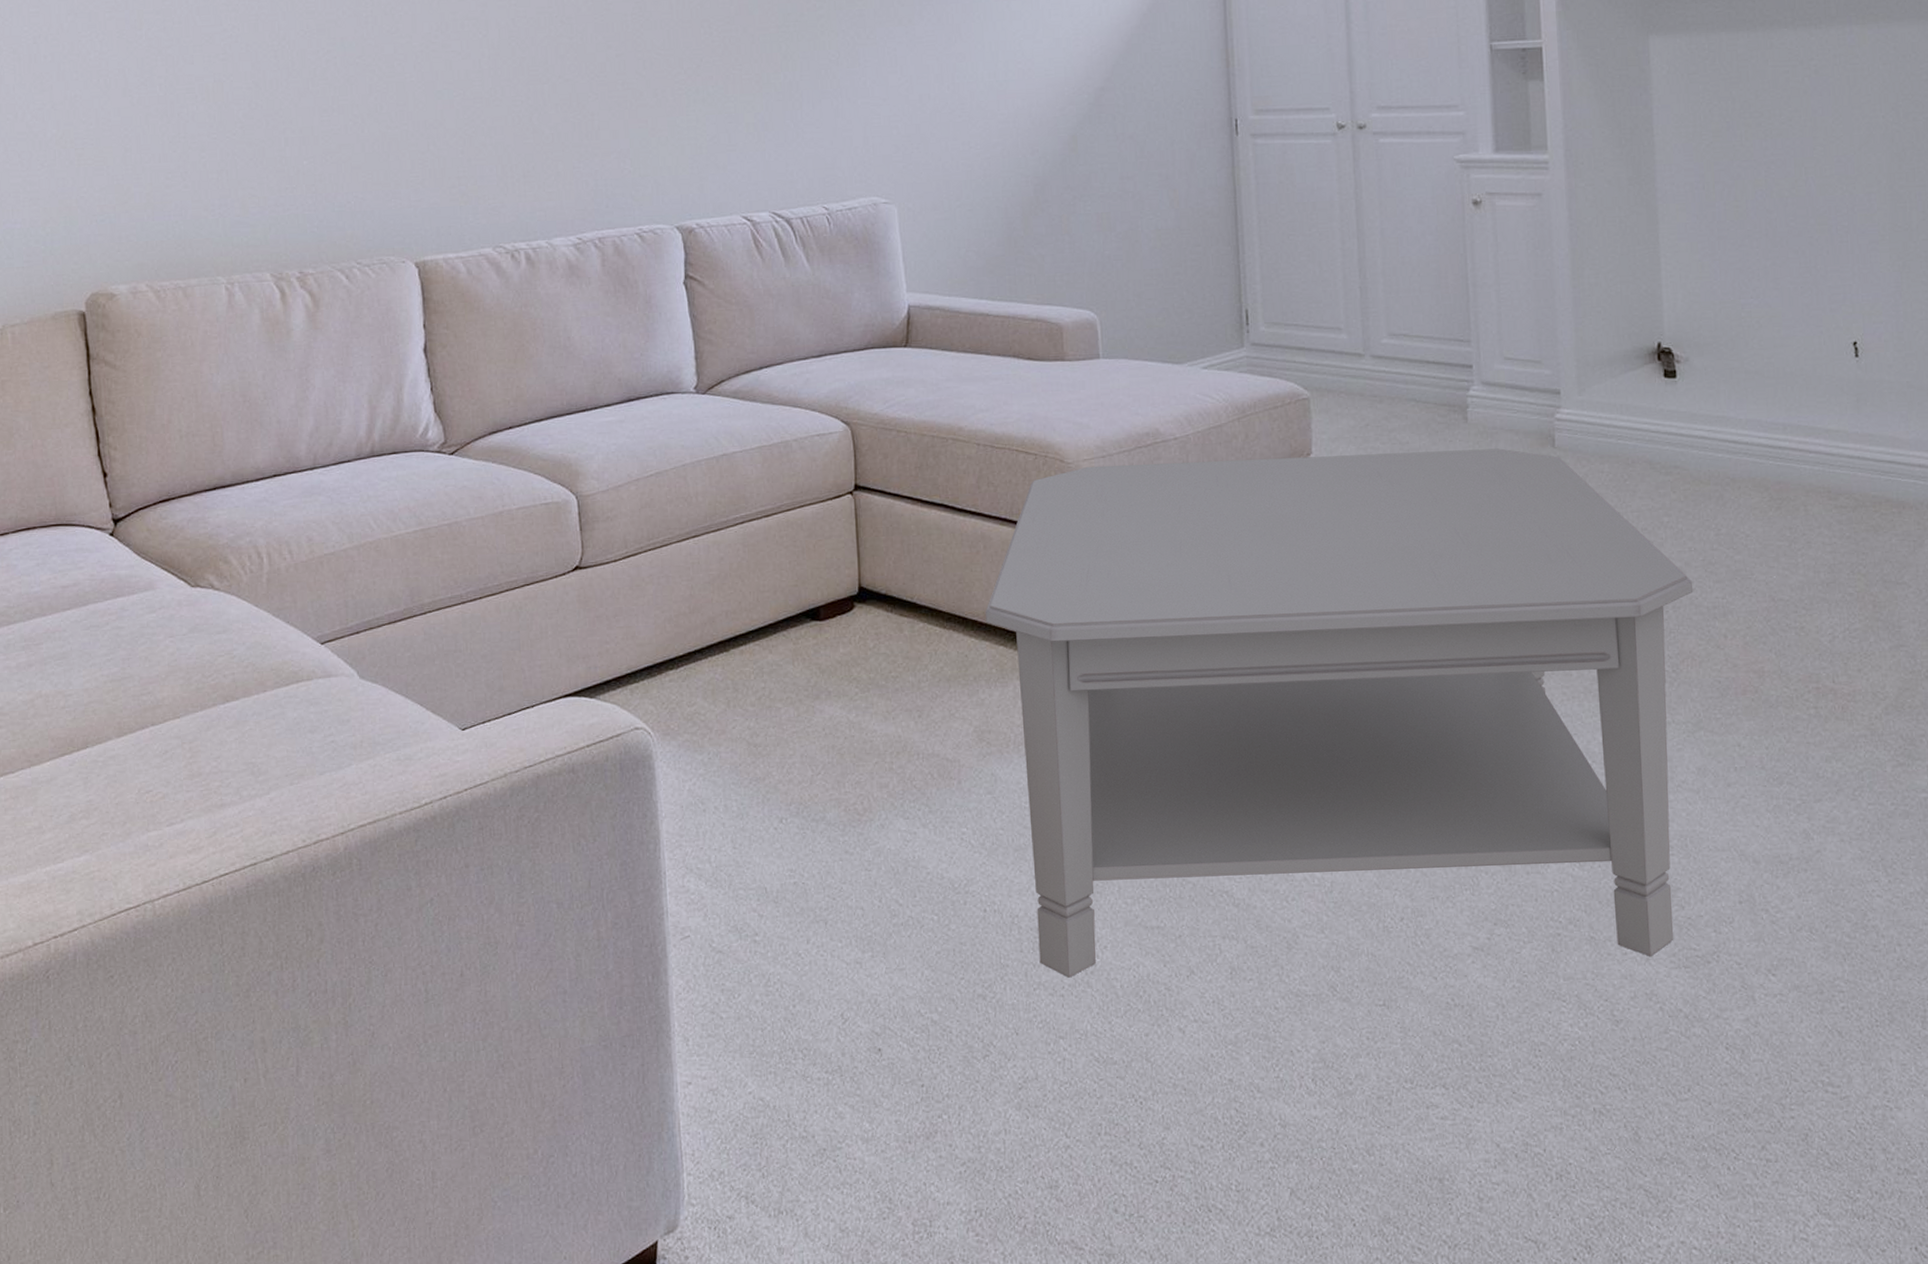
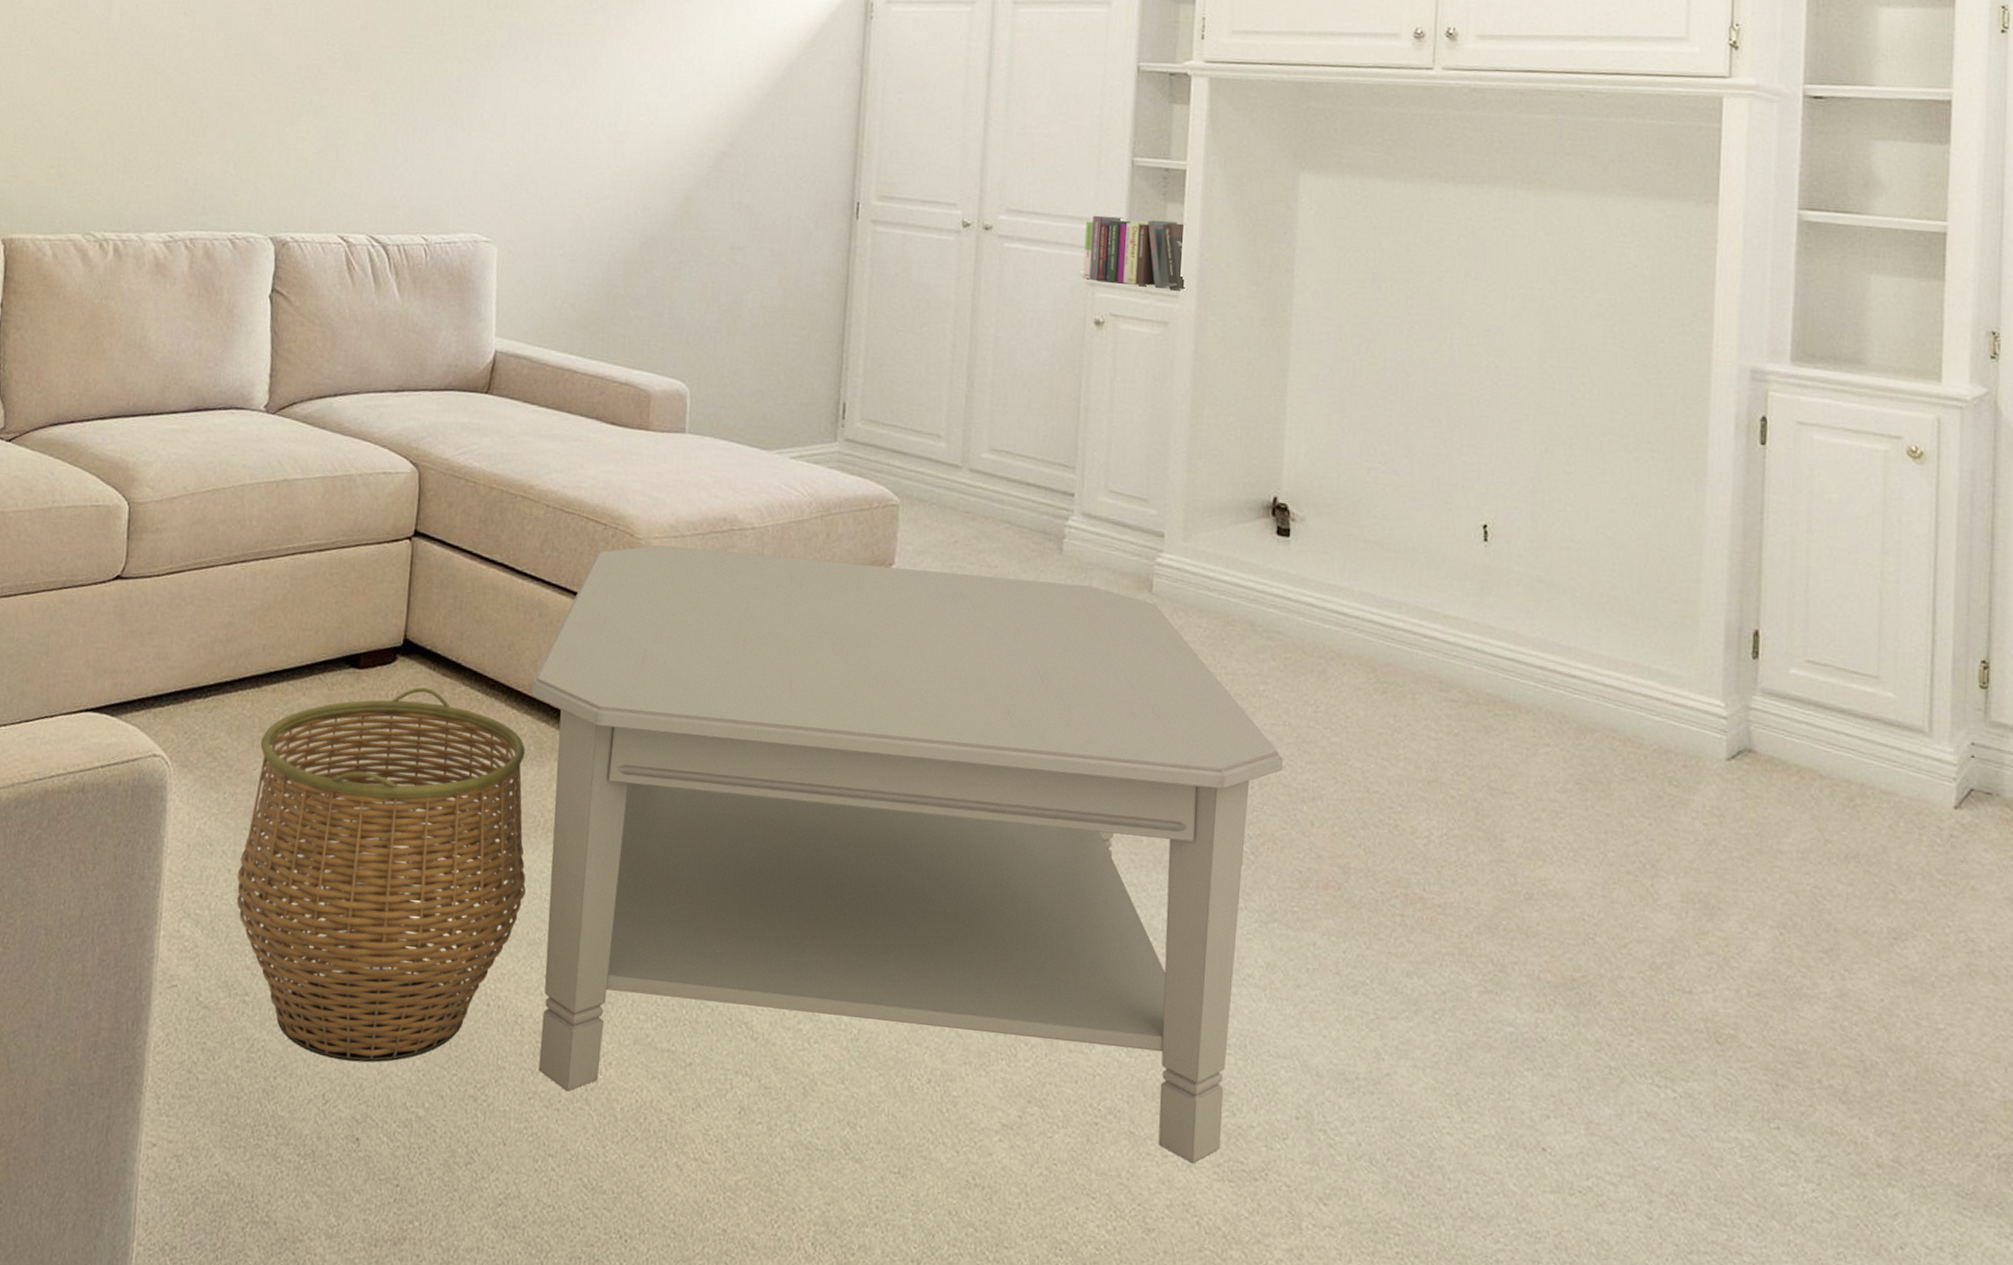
basket: none [731,629,1006,981] -> present [237,687,526,1063]
books: none [1454,97,1556,163] -> present [1083,215,1187,290]

